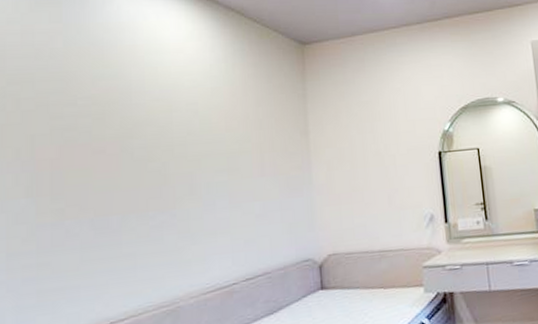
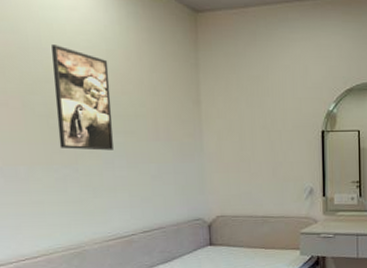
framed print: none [154,87,216,194] -> present [52,44,114,151]

